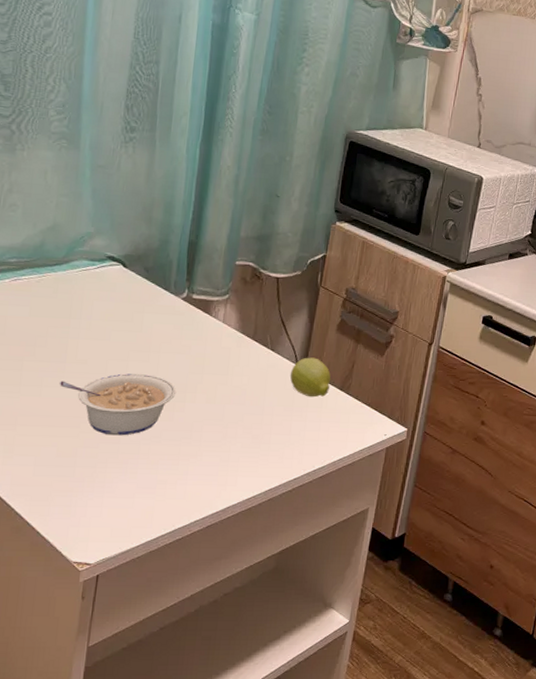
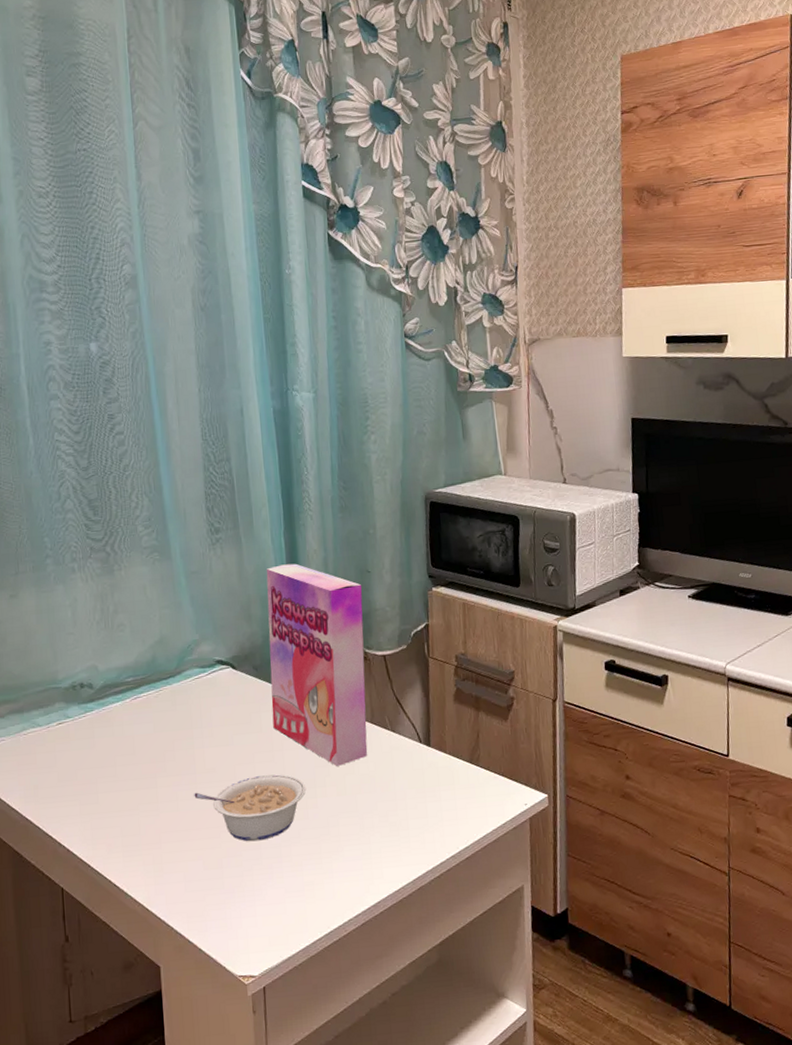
cereal box: none [154,174,269,375] -> present [266,563,368,766]
fruit: present [289,357,331,397] -> none [415,732,459,775]

